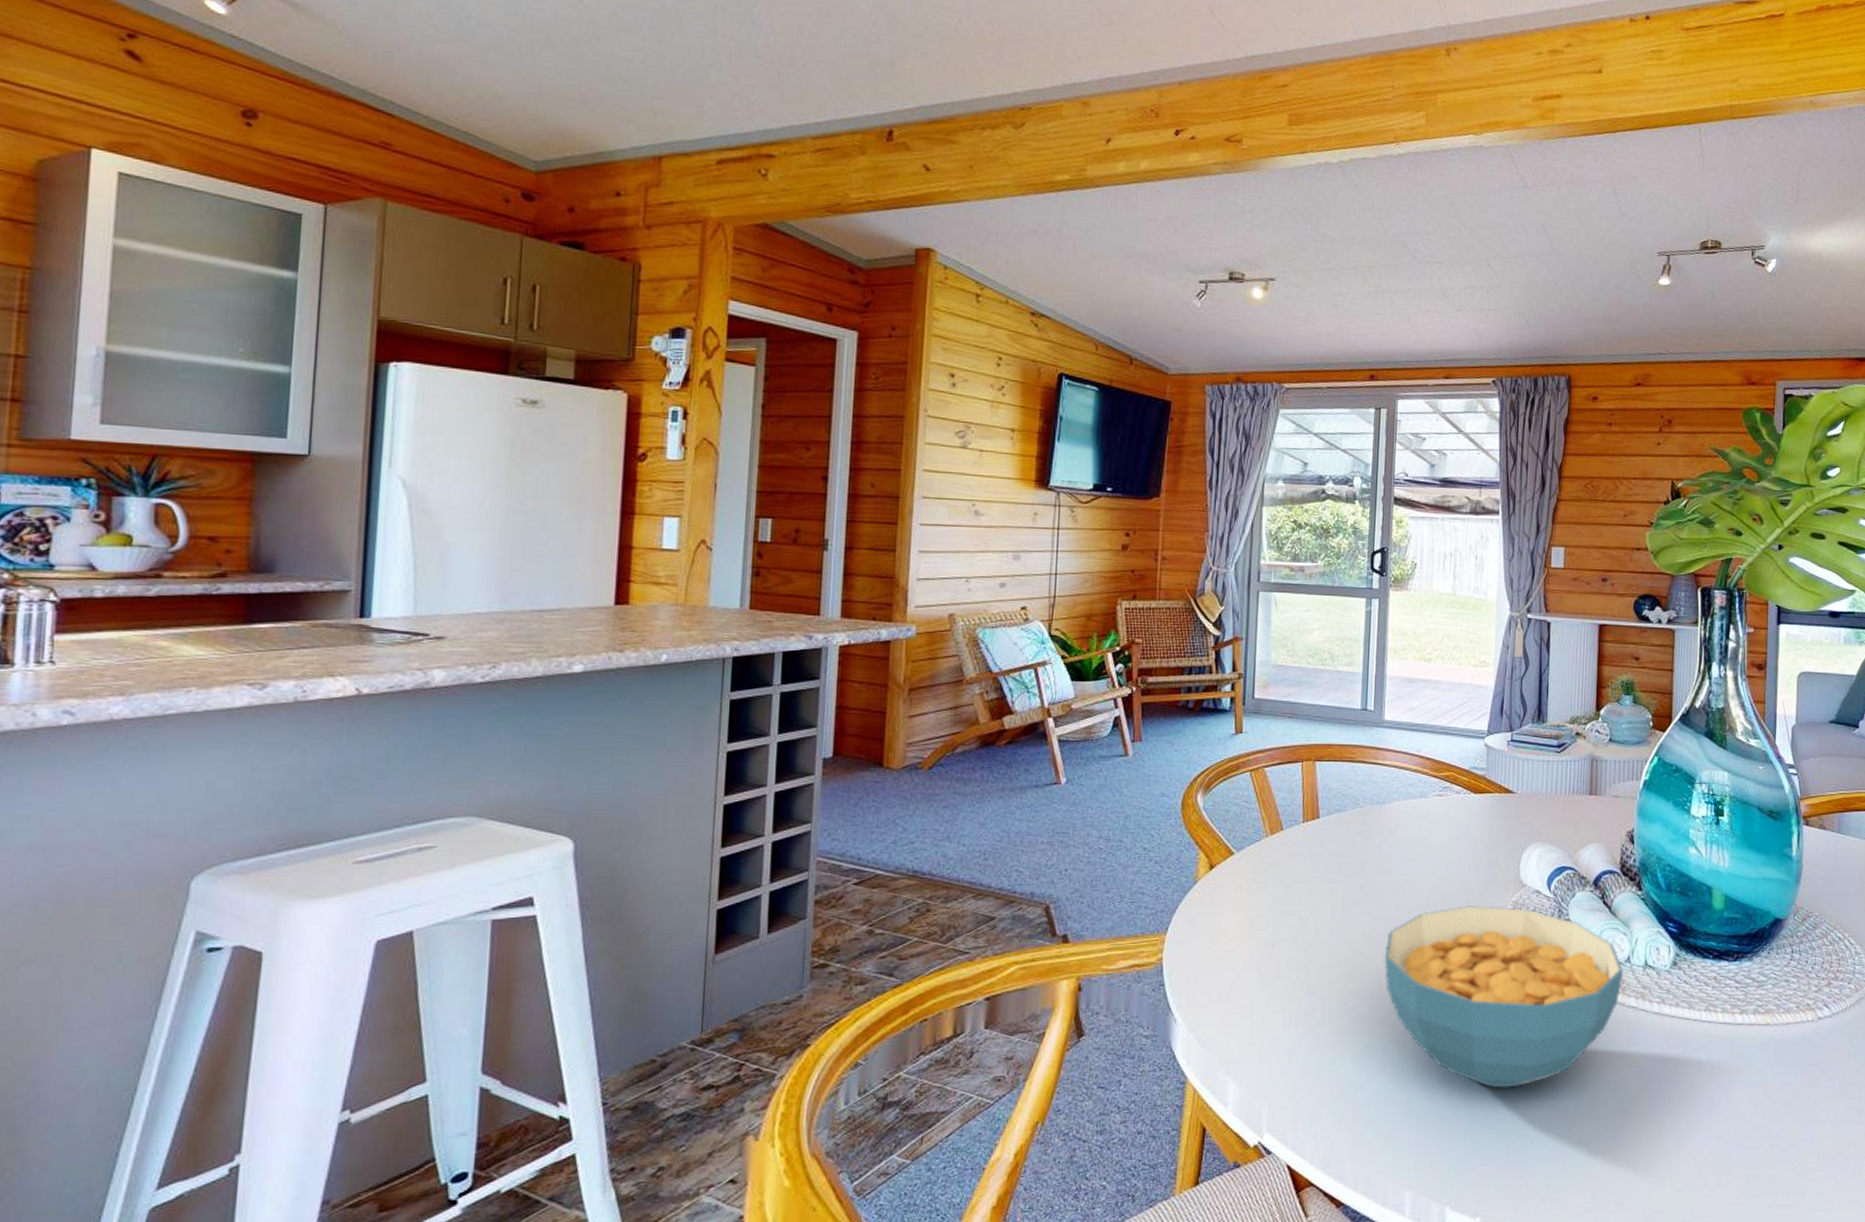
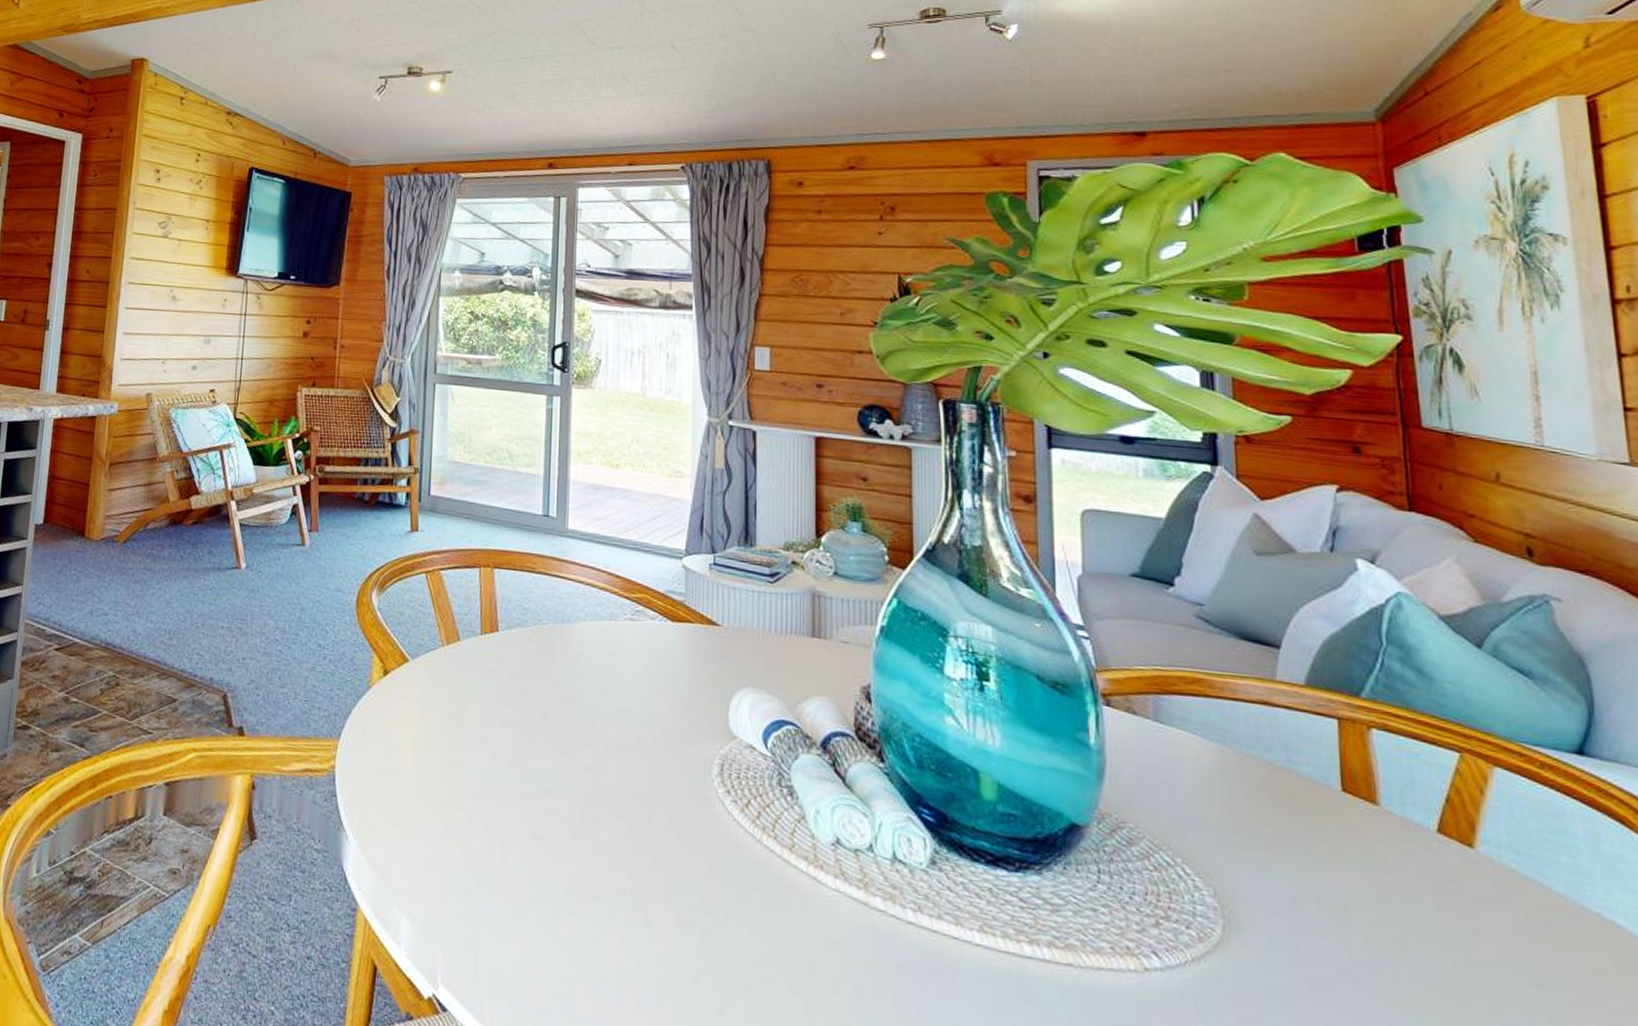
cereal bowl: present [1384,906,1623,1089] -> none [571,752,864,987]

